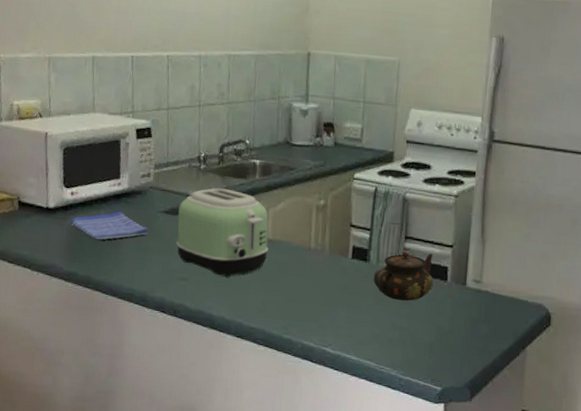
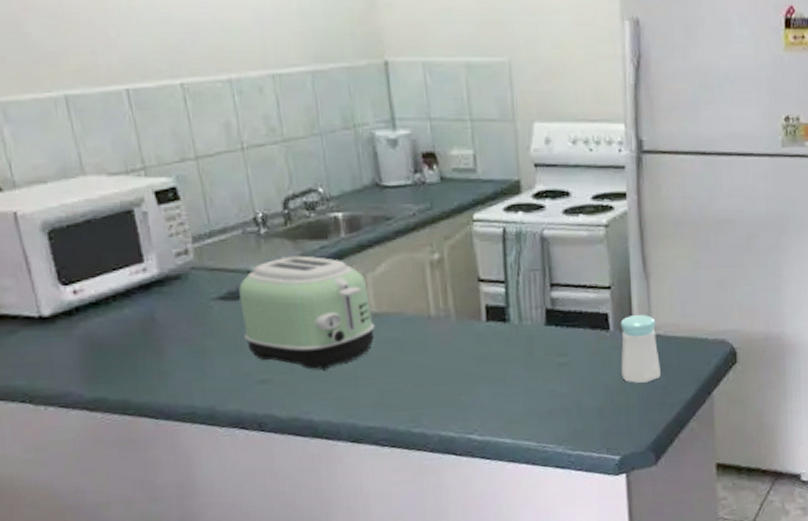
dish towel: present [71,211,149,240] -> none [81,307,202,350]
teapot: present [373,250,434,301] -> none [517,299,594,363]
salt shaker: none [452,272,486,329] -> present [620,315,661,383]

